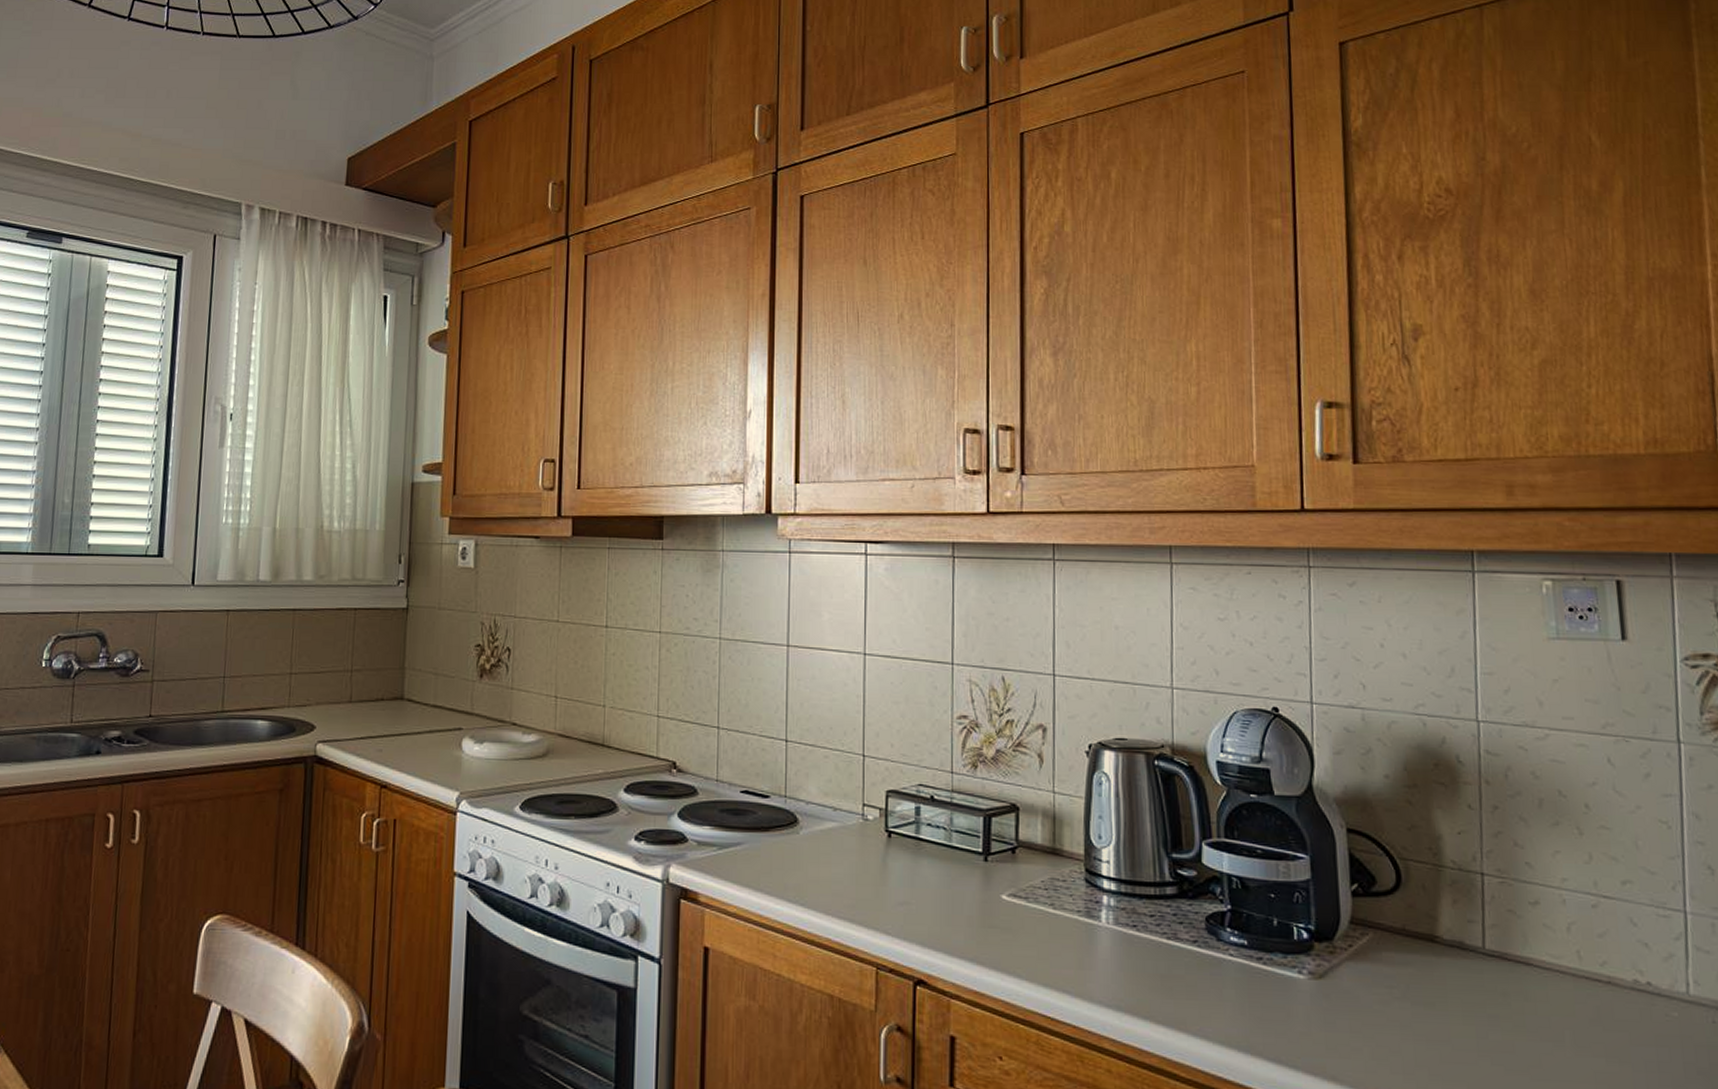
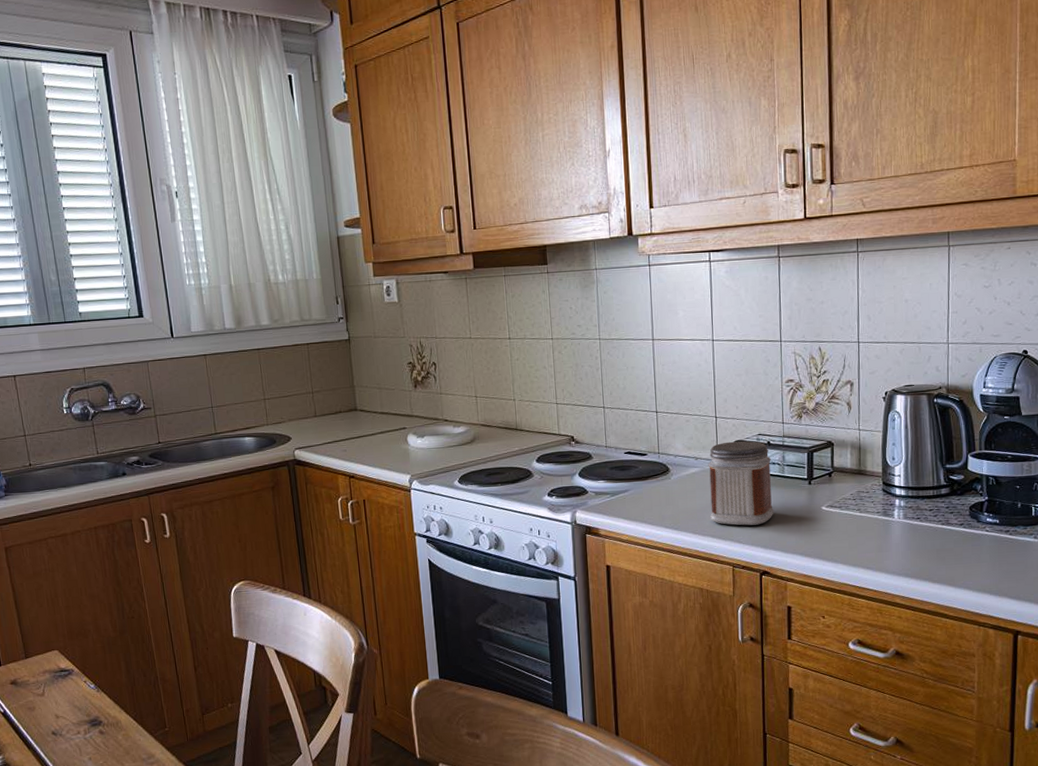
jar: none [849,790,936,912] -> present [708,441,774,526]

